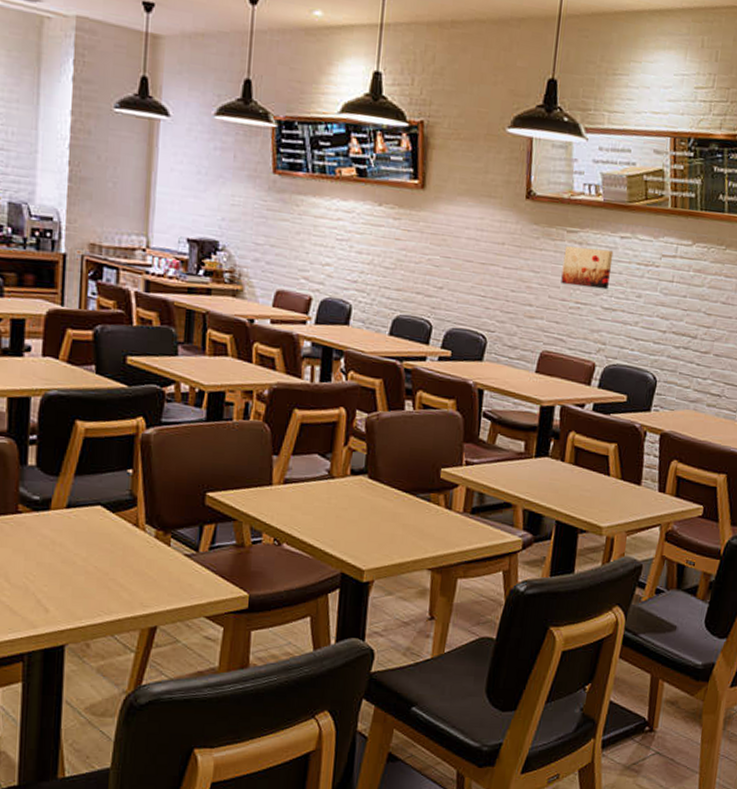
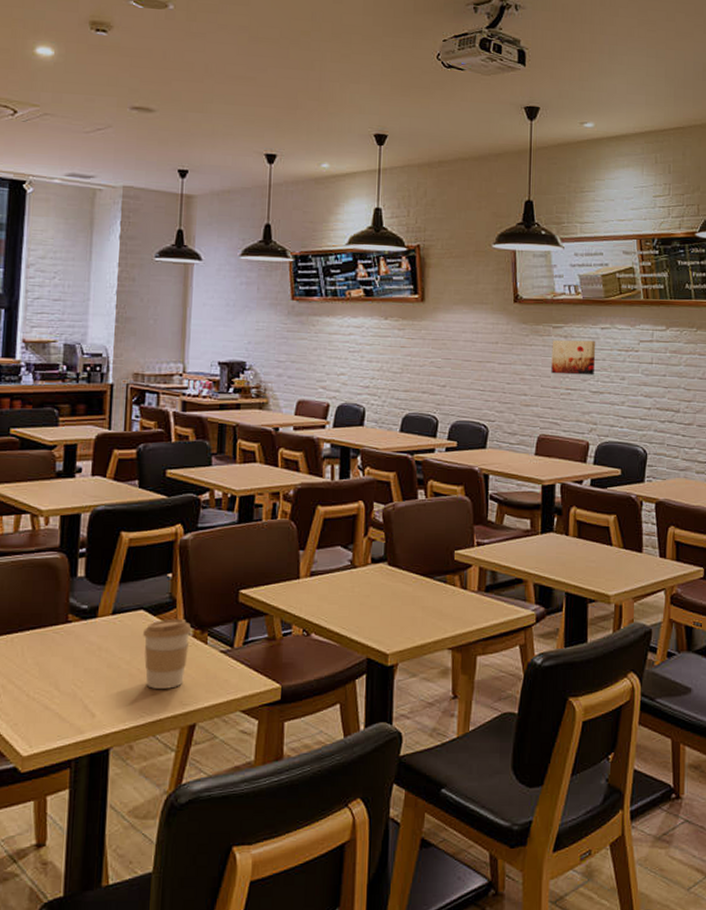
coffee cup: none [101,517,154,589] -> present [143,618,192,689]

